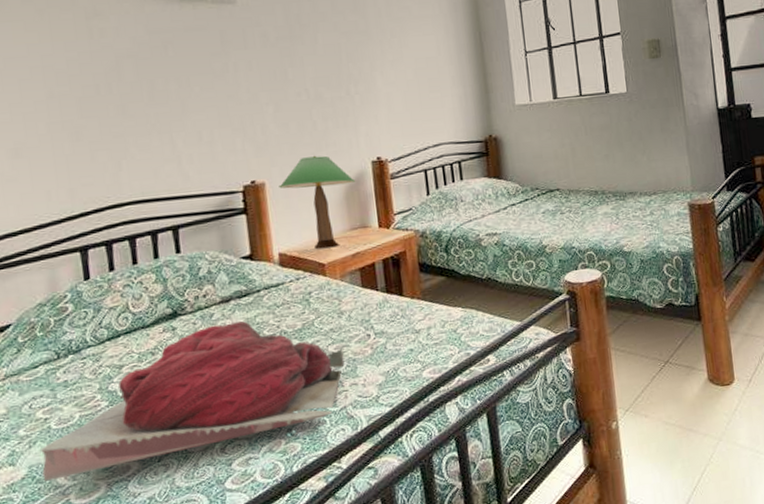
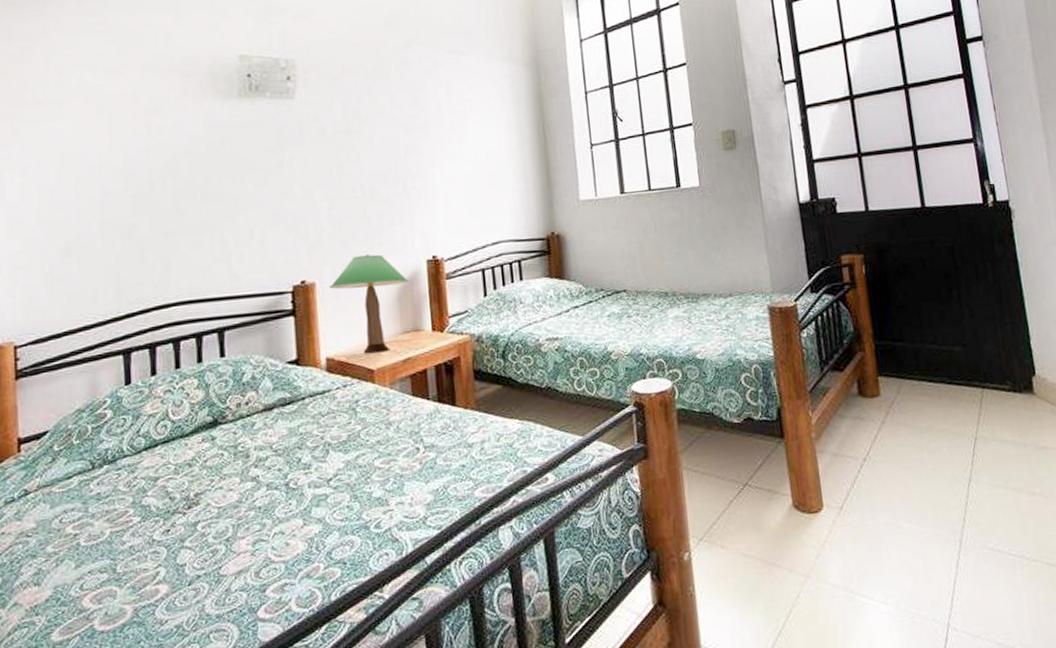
towel: present [41,321,345,482] -> none [67,431,391,604]

